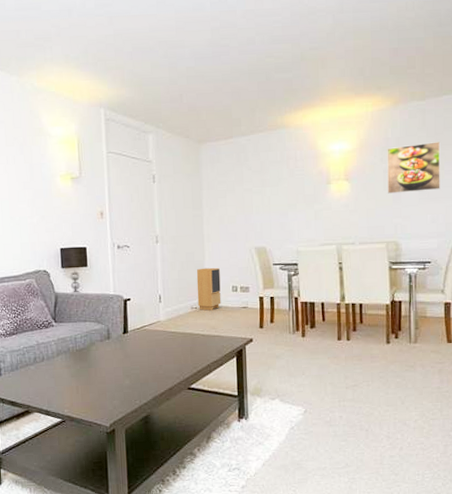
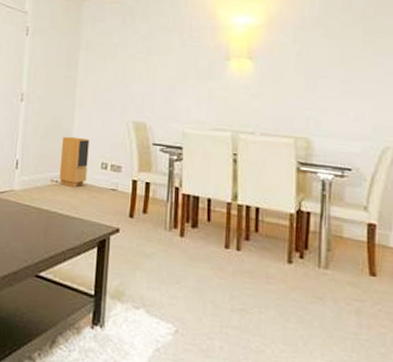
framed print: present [387,142,441,194] -> none [299,27,370,84]

